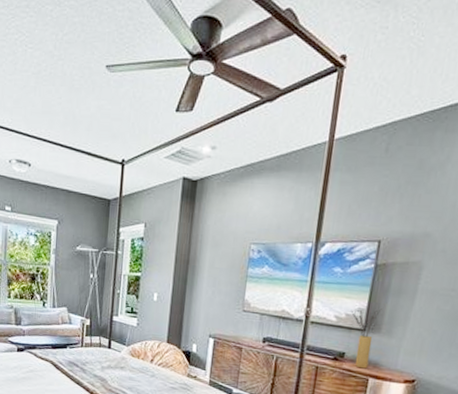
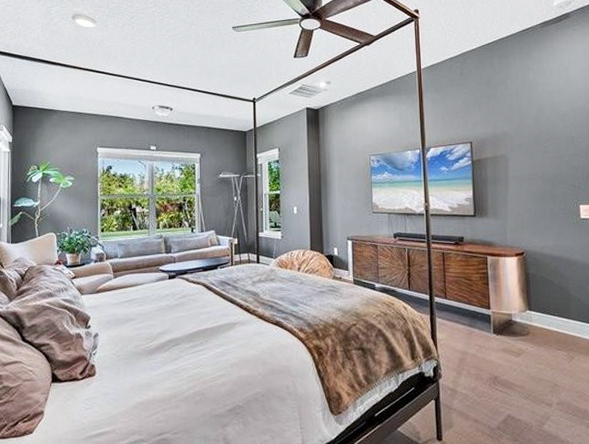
vase: present [350,308,382,369] -> none [460,196,485,249]

